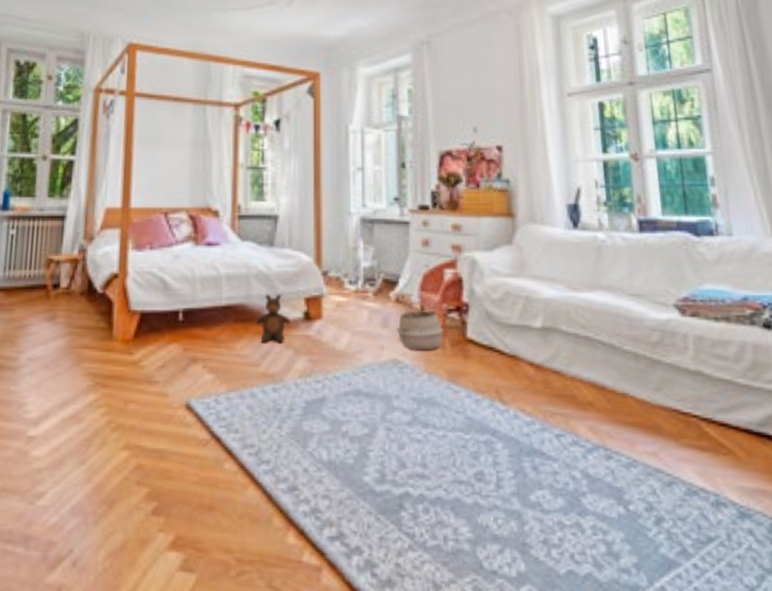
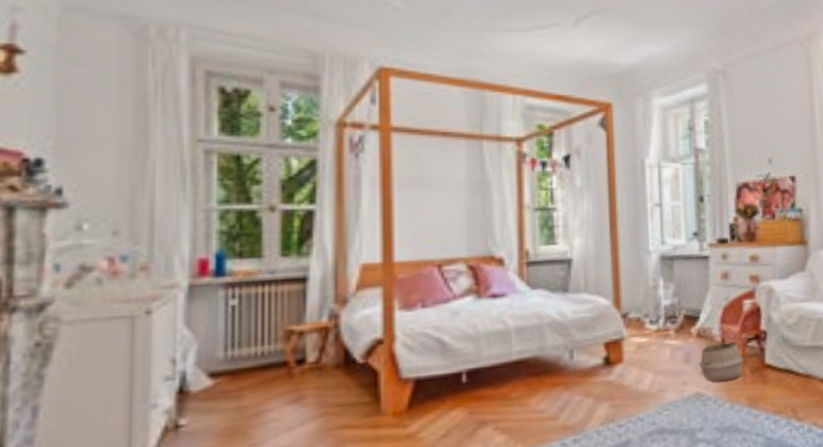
teddy bear: present [255,294,292,343] -> none [551,342,592,395]

